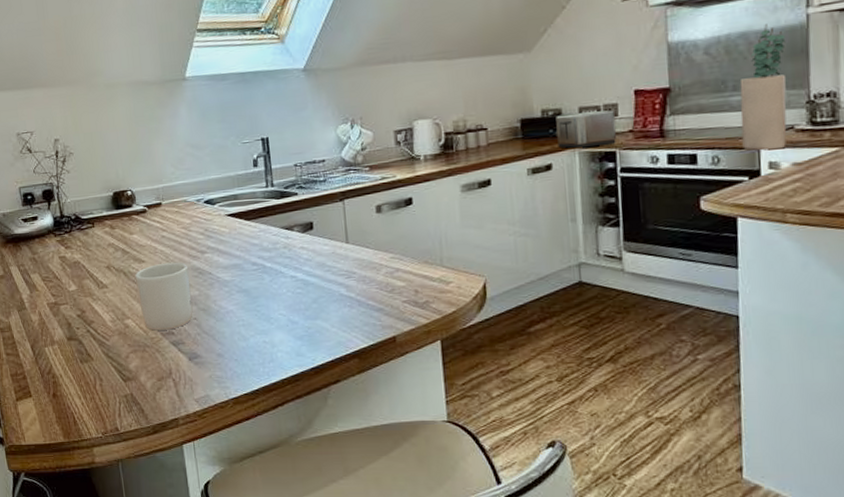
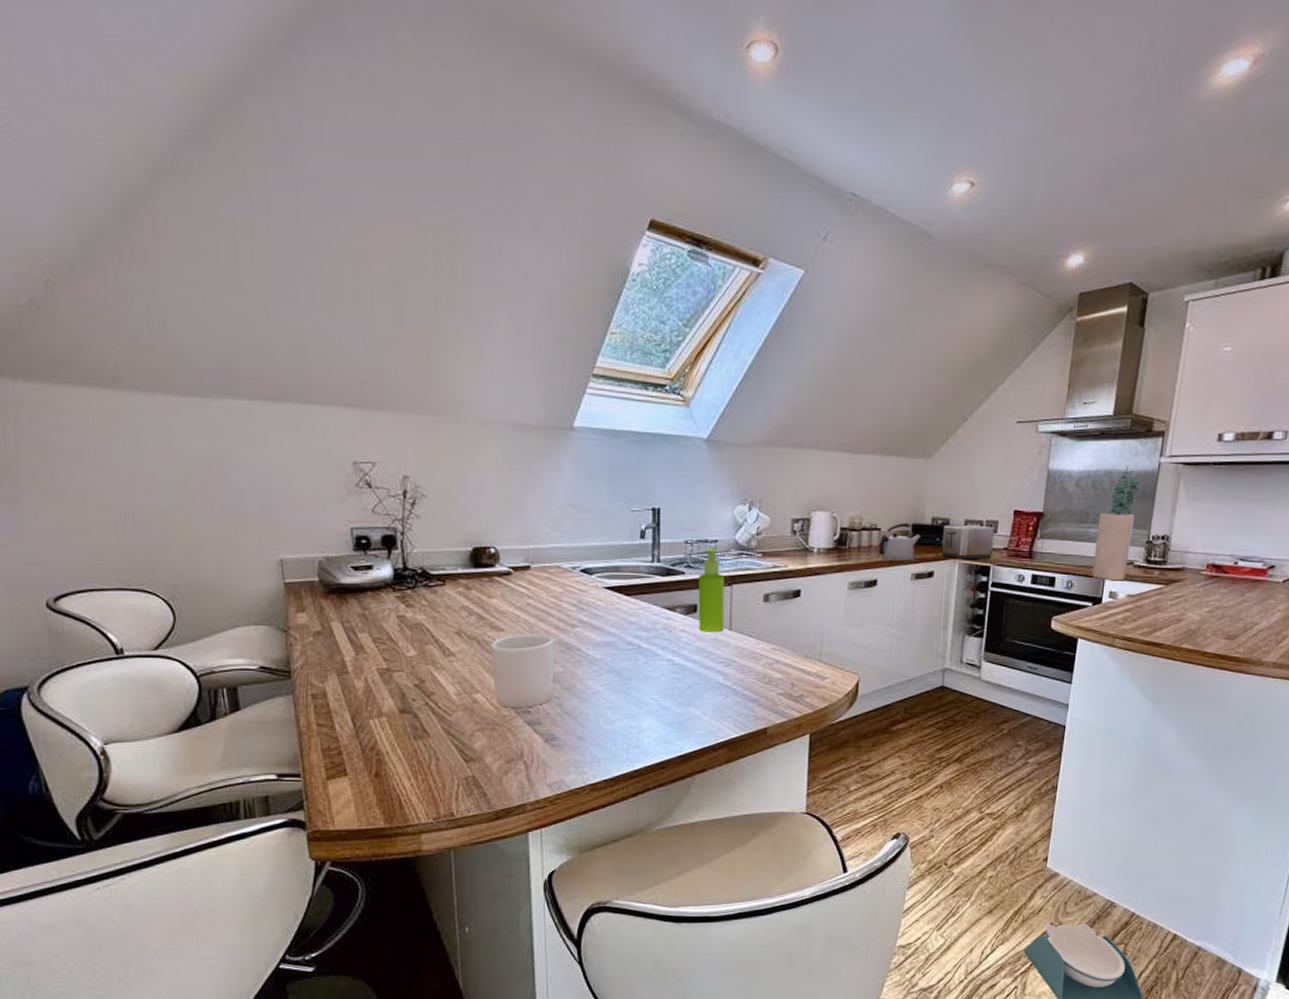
soap dispenser: none [311,167,342,248] -> present [698,547,725,633]
kettle: none [488,118,533,159] -> present [879,522,922,561]

